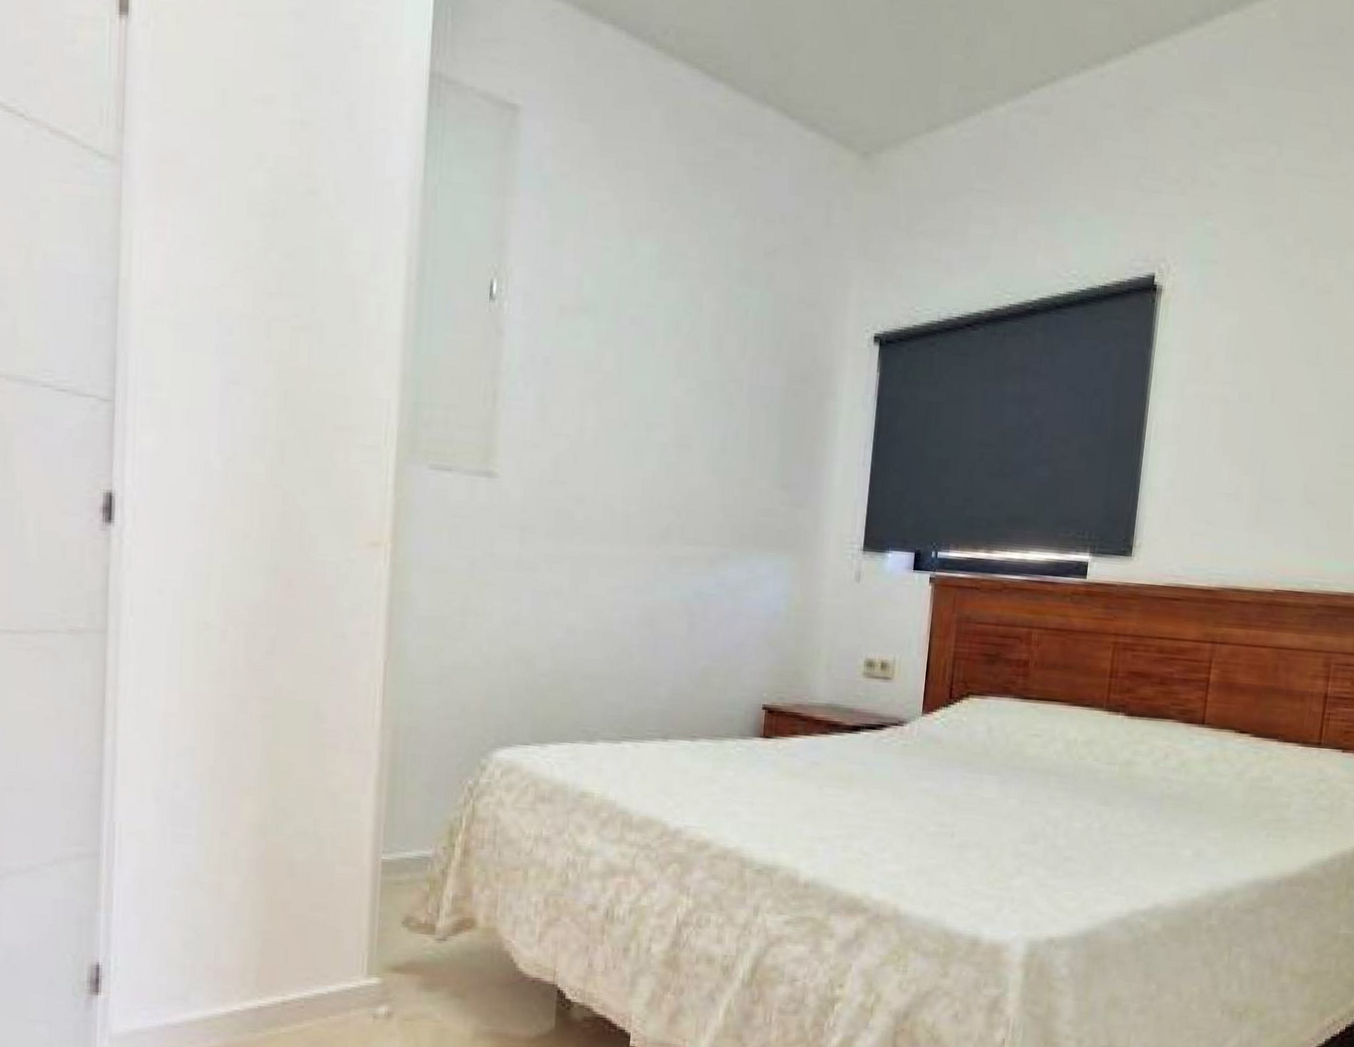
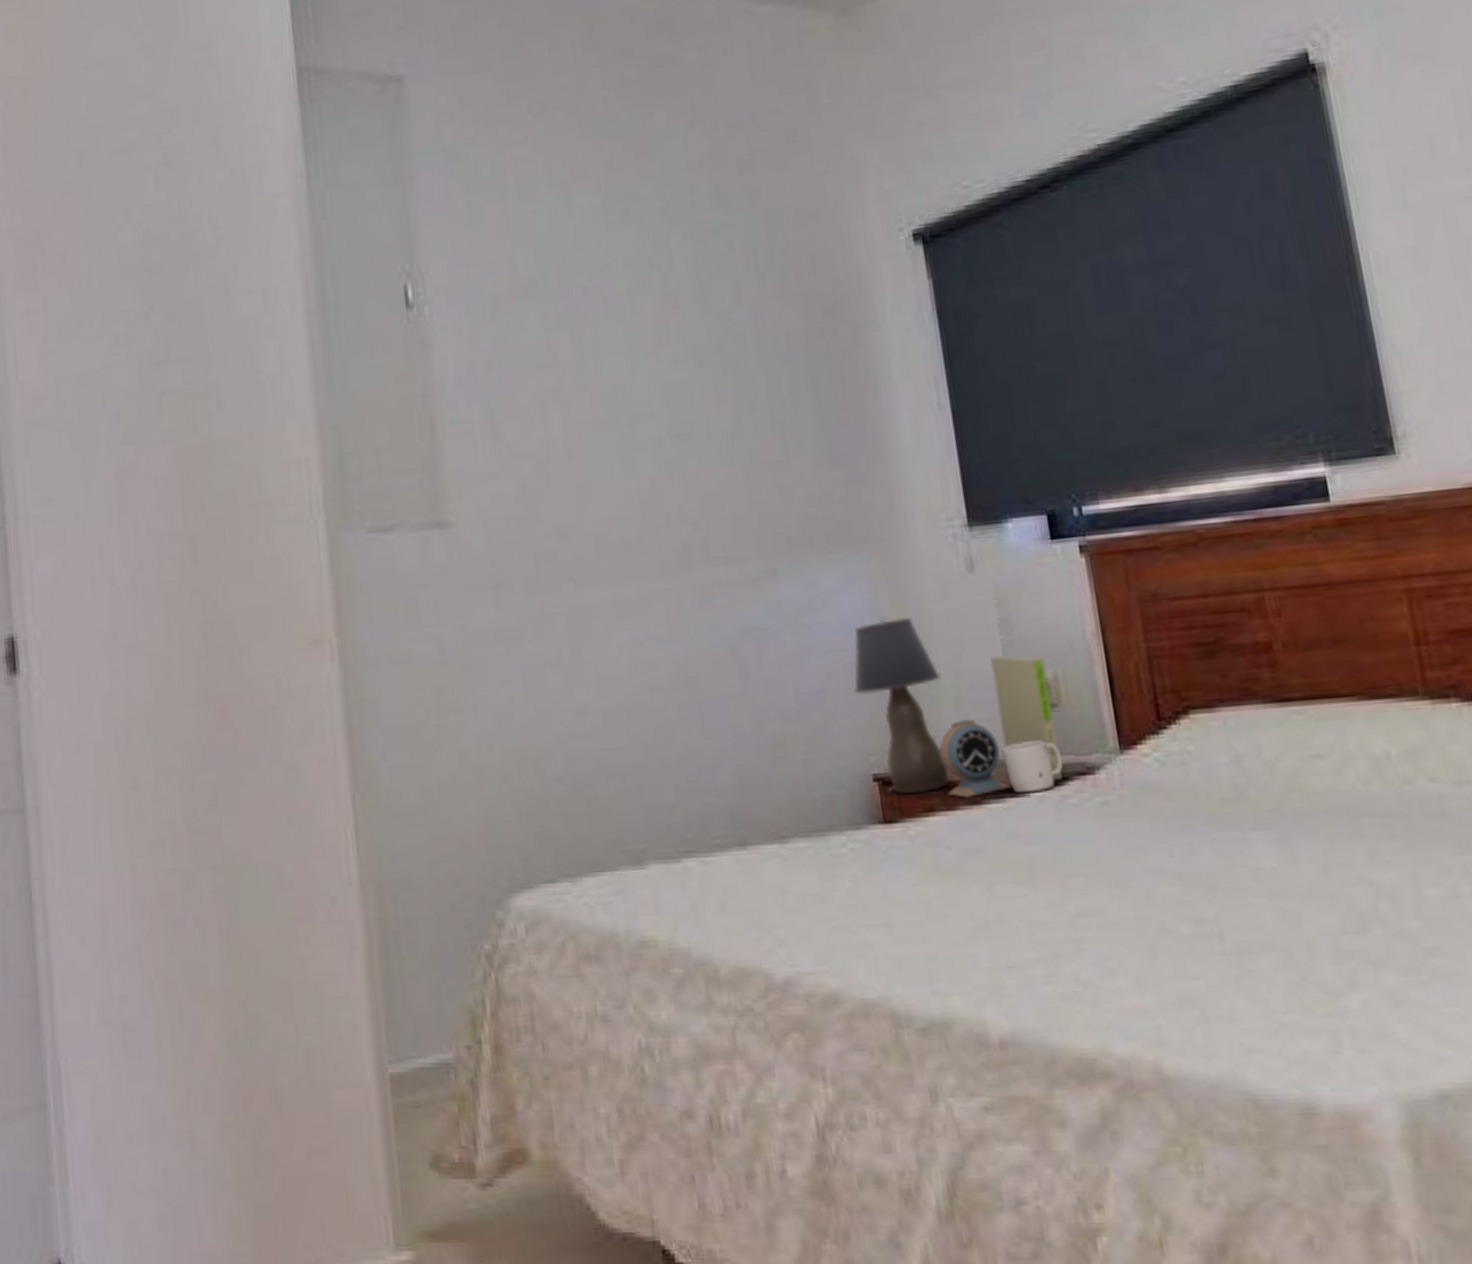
table lamp: none [763,601,822,722] -> present [853,617,949,795]
alarm clock: none [808,678,850,729] -> present [939,719,1011,798]
mug: none [848,698,886,732] -> present [1000,740,1064,794]
book: none [851,641,890,727] -> present [990,656,1062,781]

